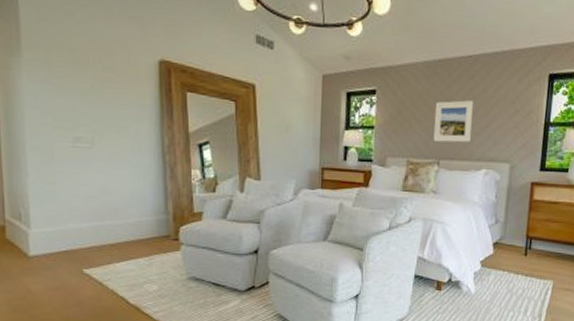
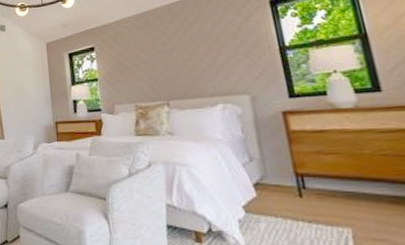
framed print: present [433,100,475,143] -> none [153,40,199,84]

